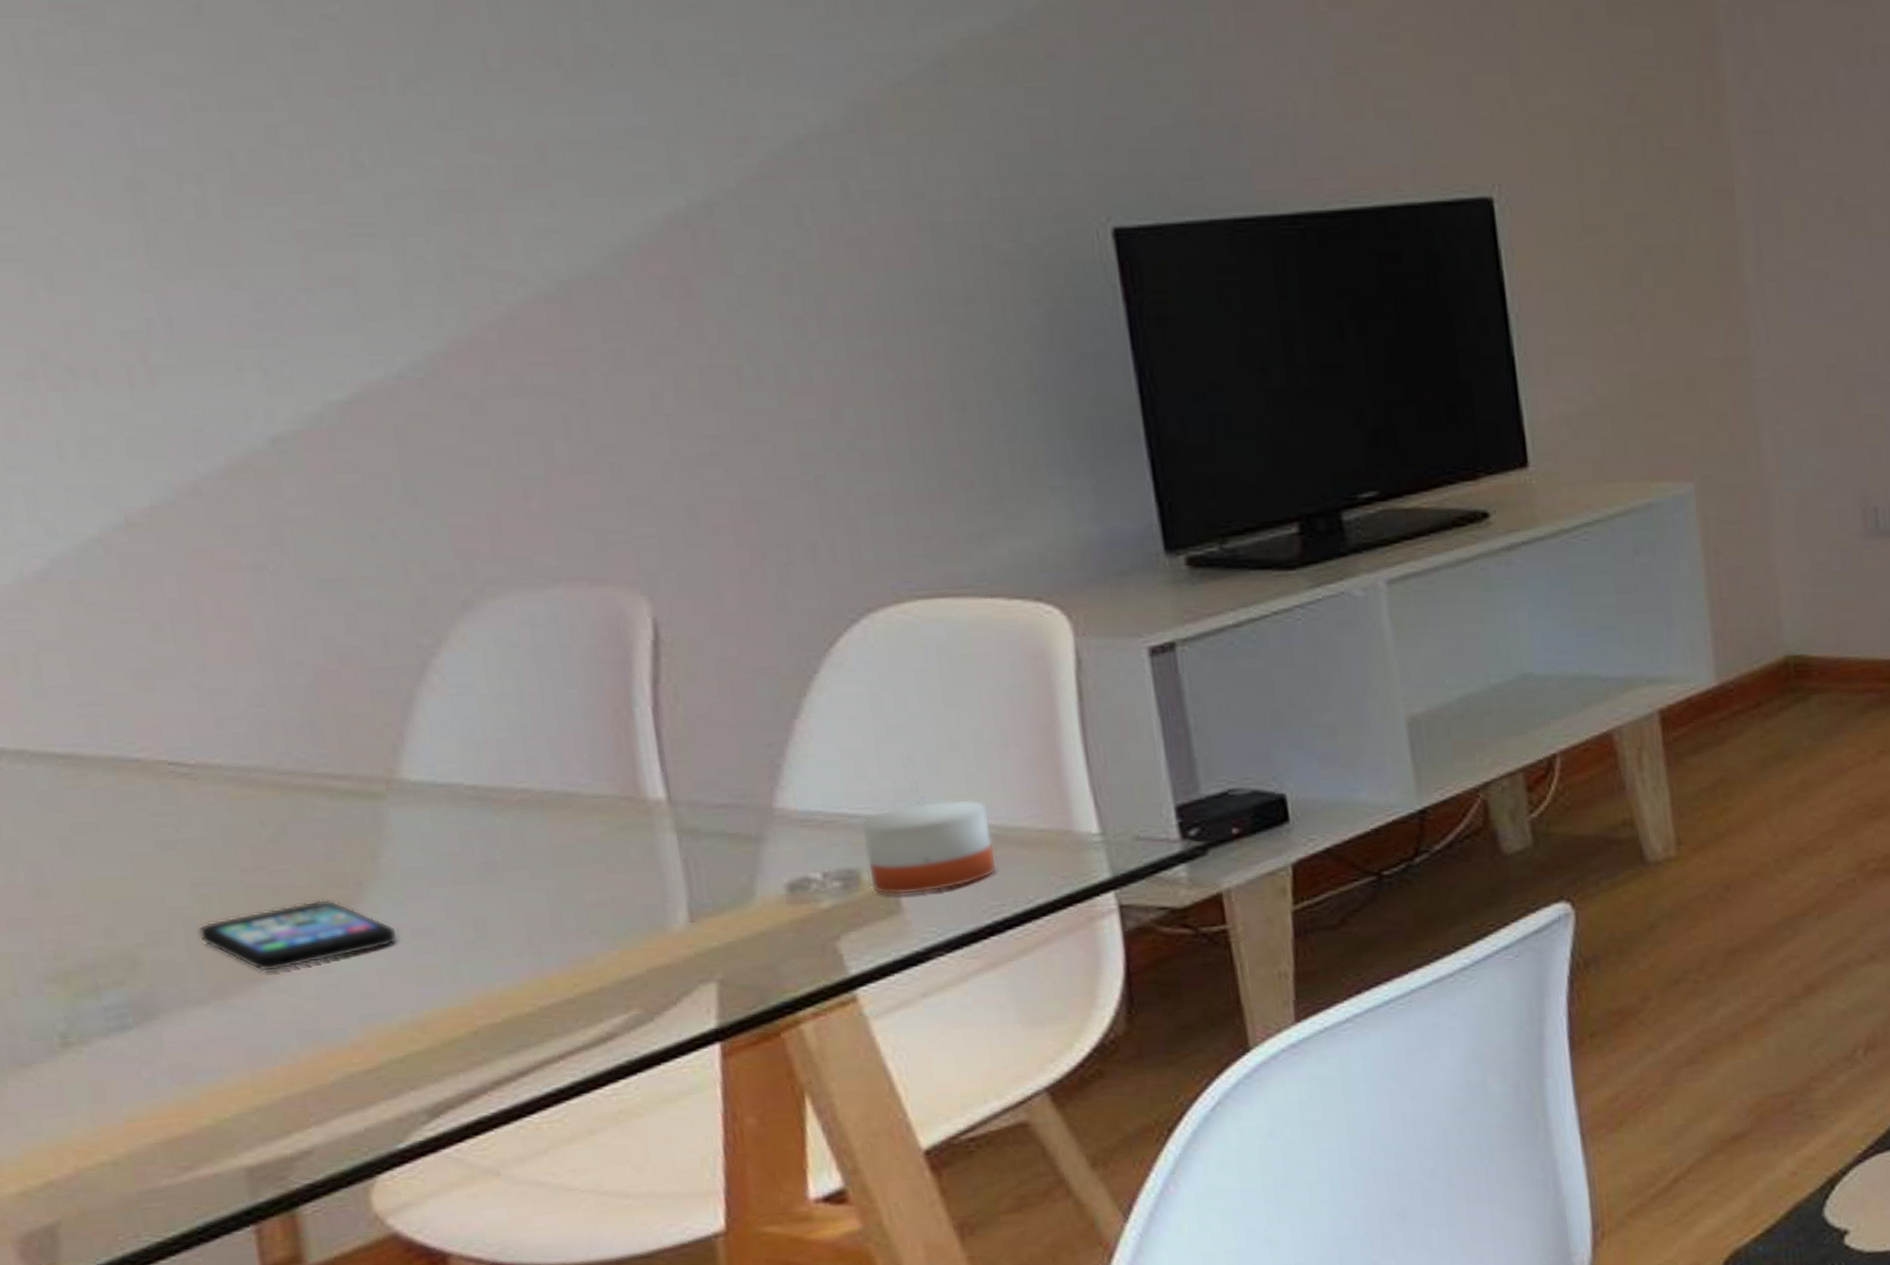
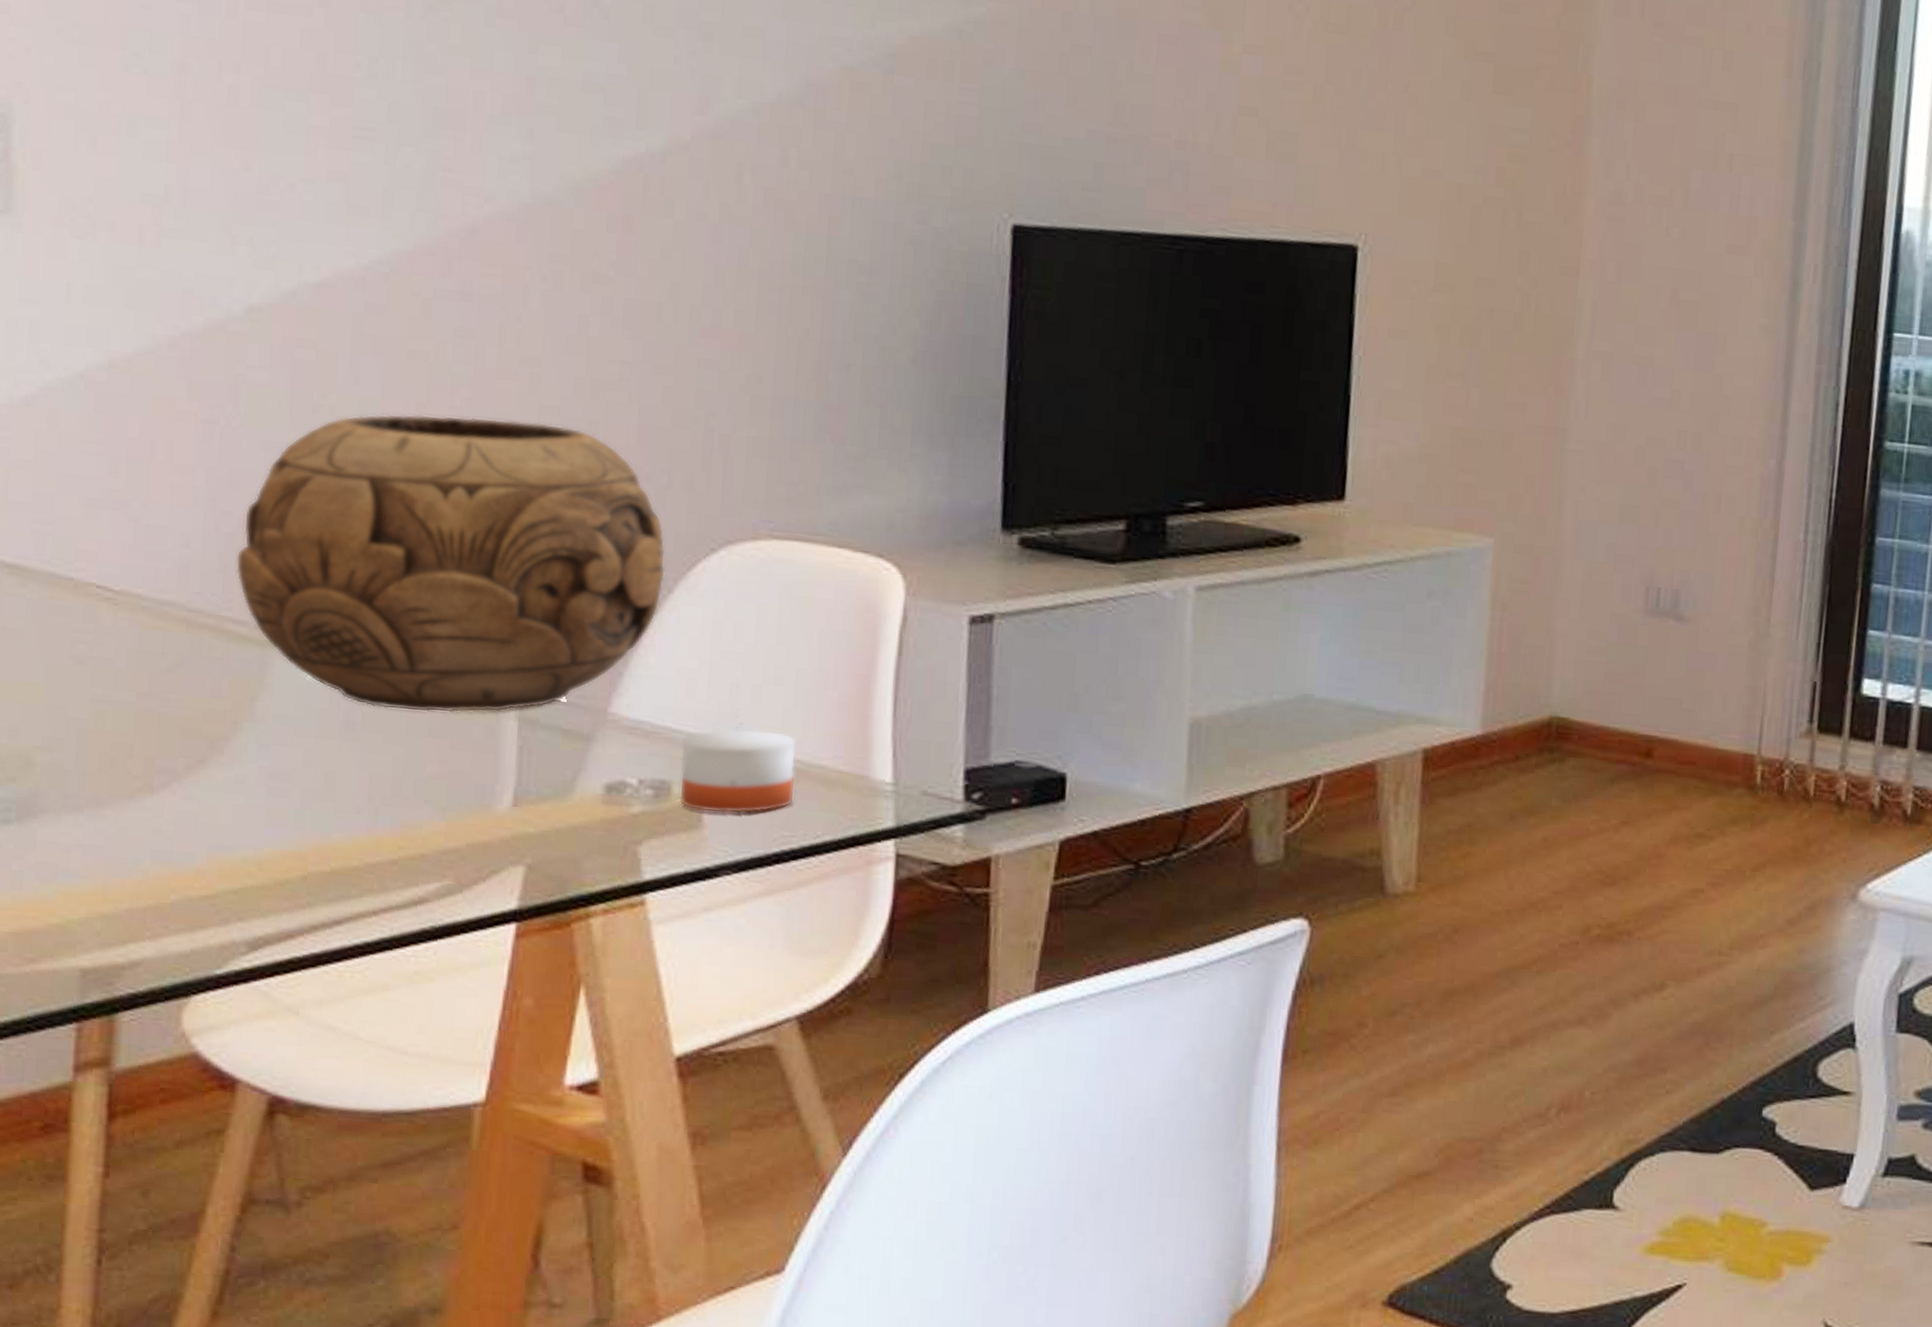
smartphone: present [197,899,399,972] -> none [87,731,258,791]
decorative bowl: none [319,514,808,843] -> present [235,413,666,713]

